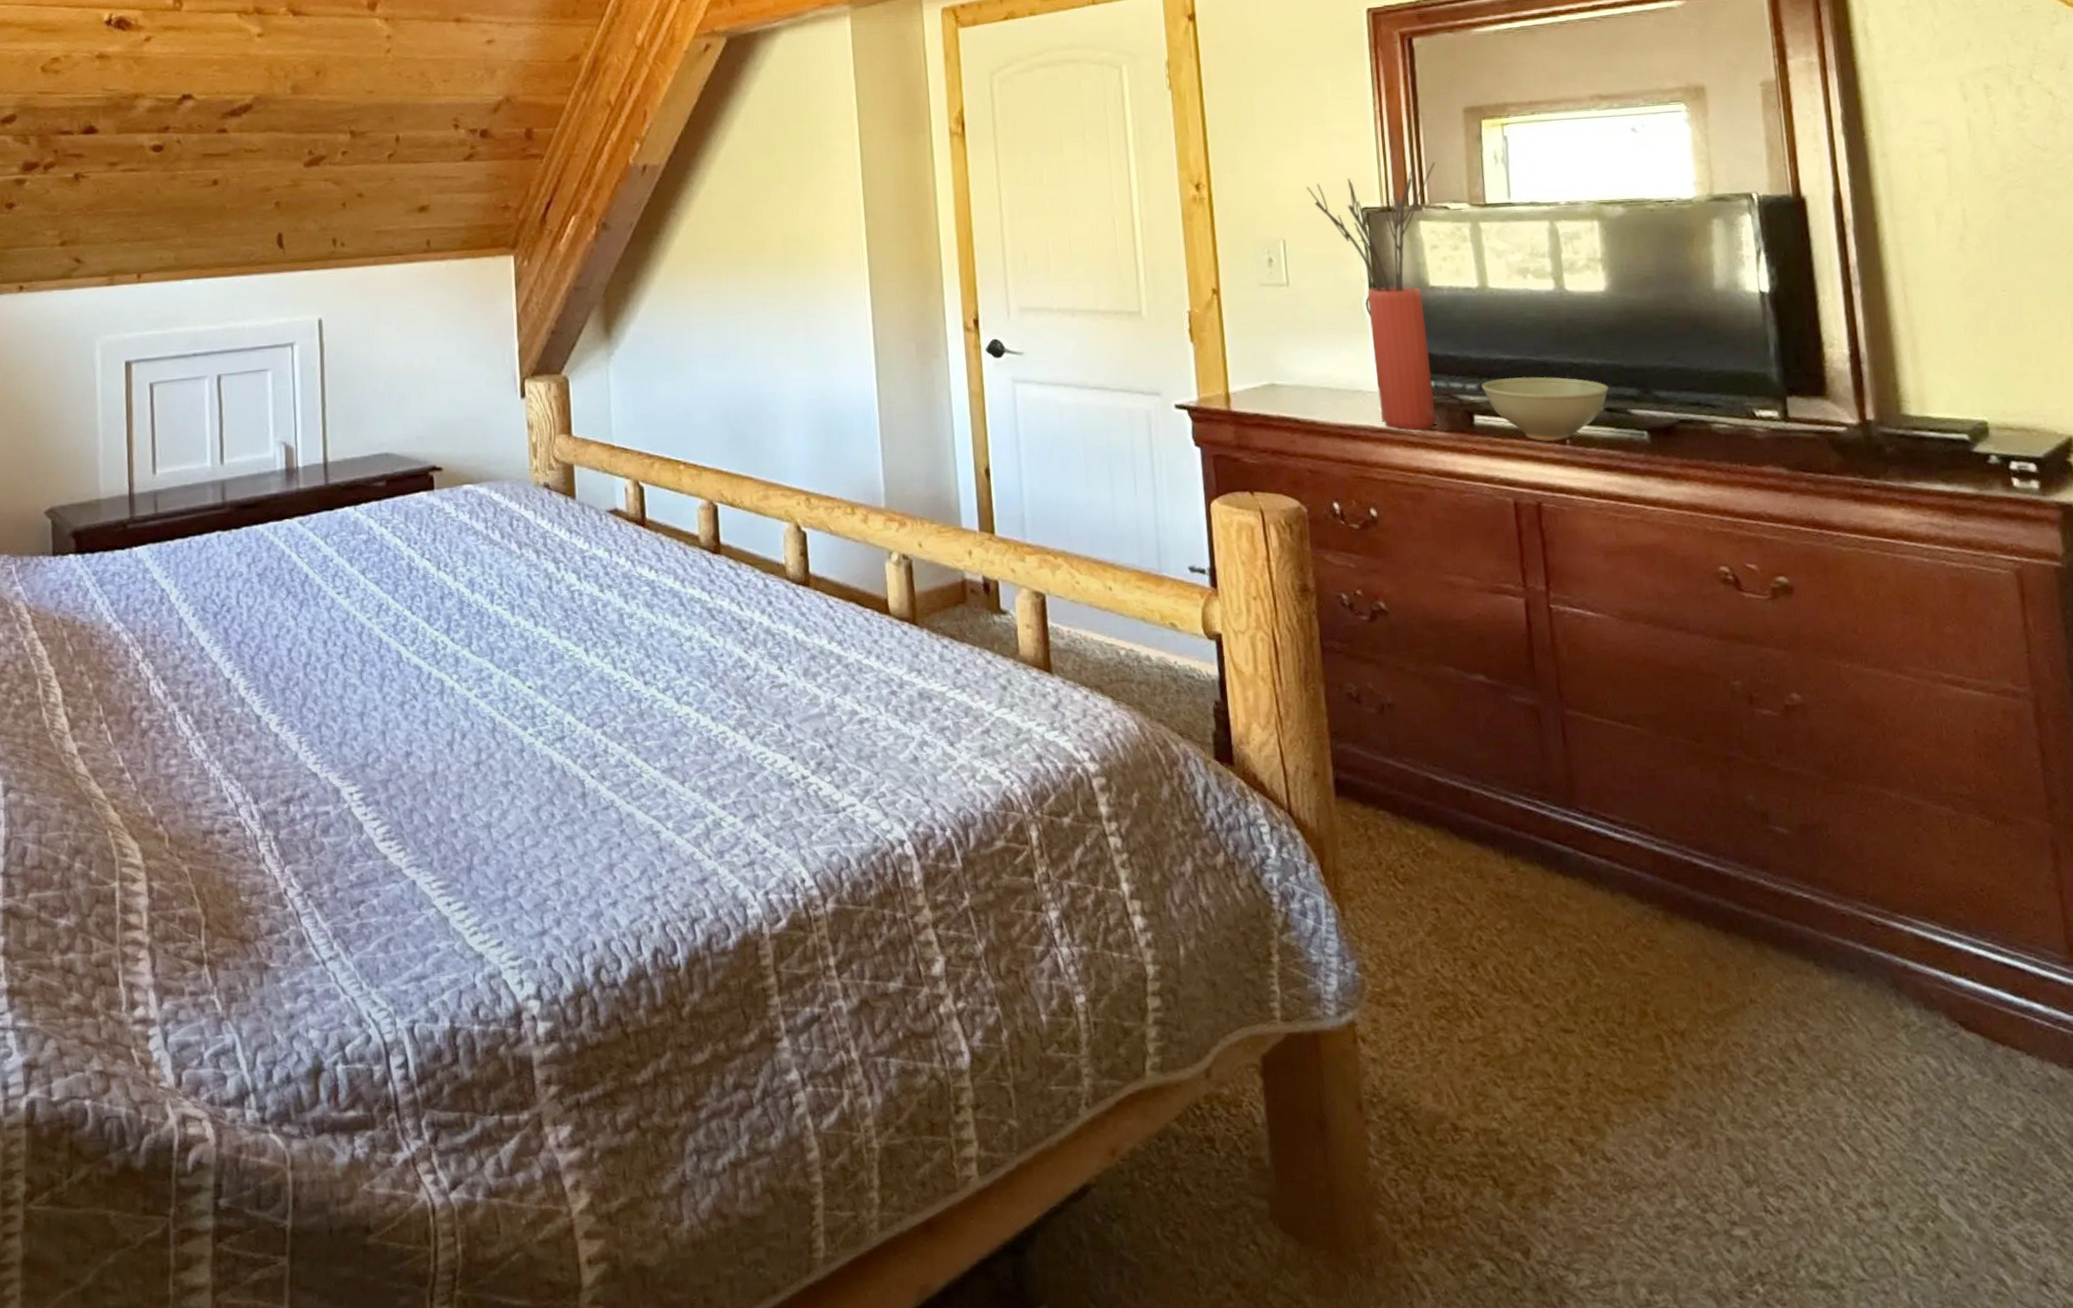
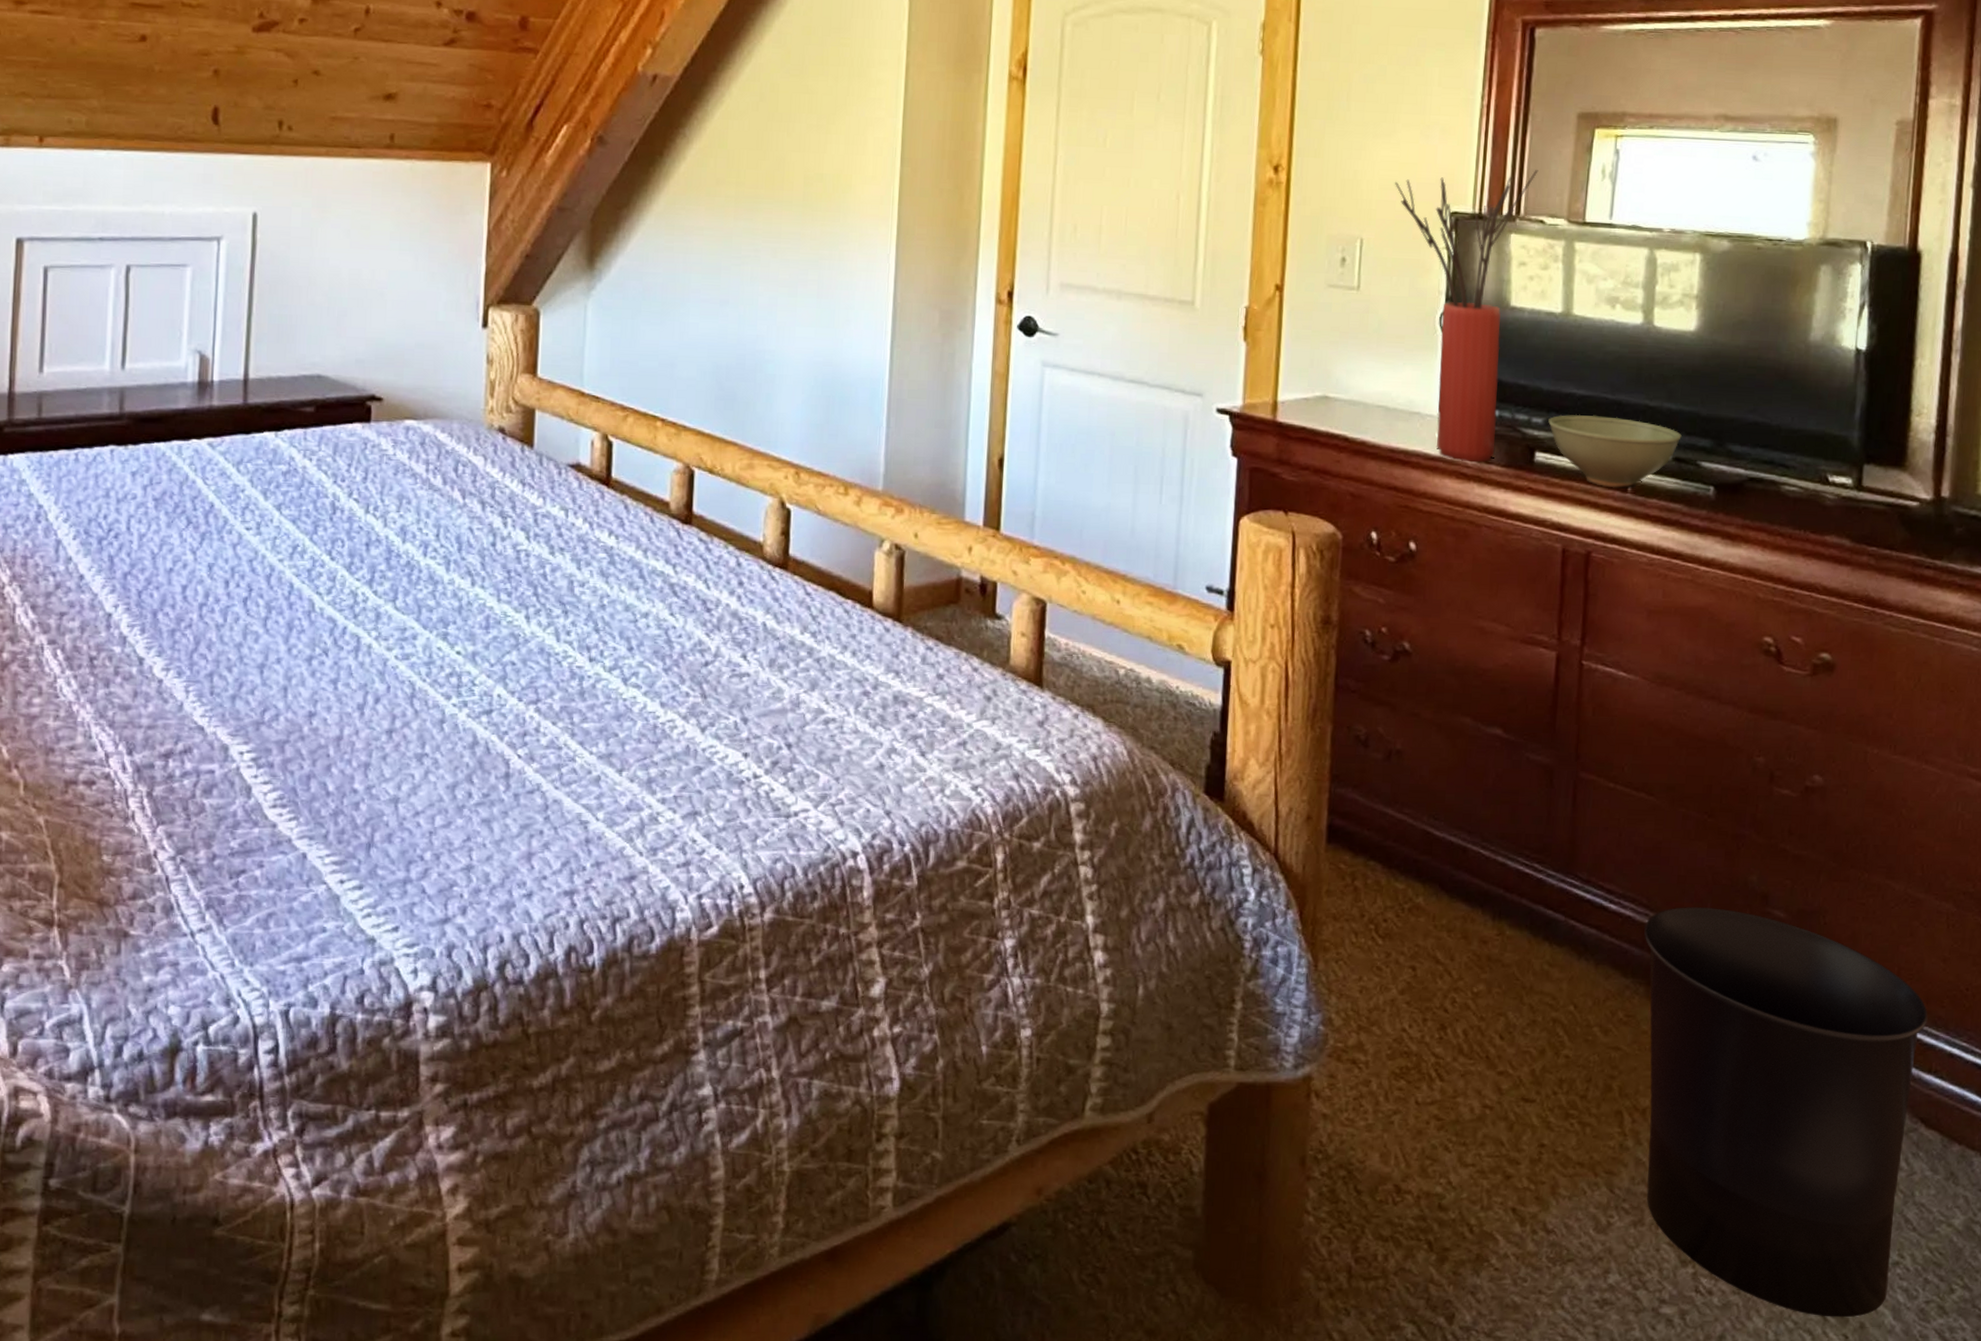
waste bin: none [1652,829,1958,1229] -> present [1644,907,1928,1318]

